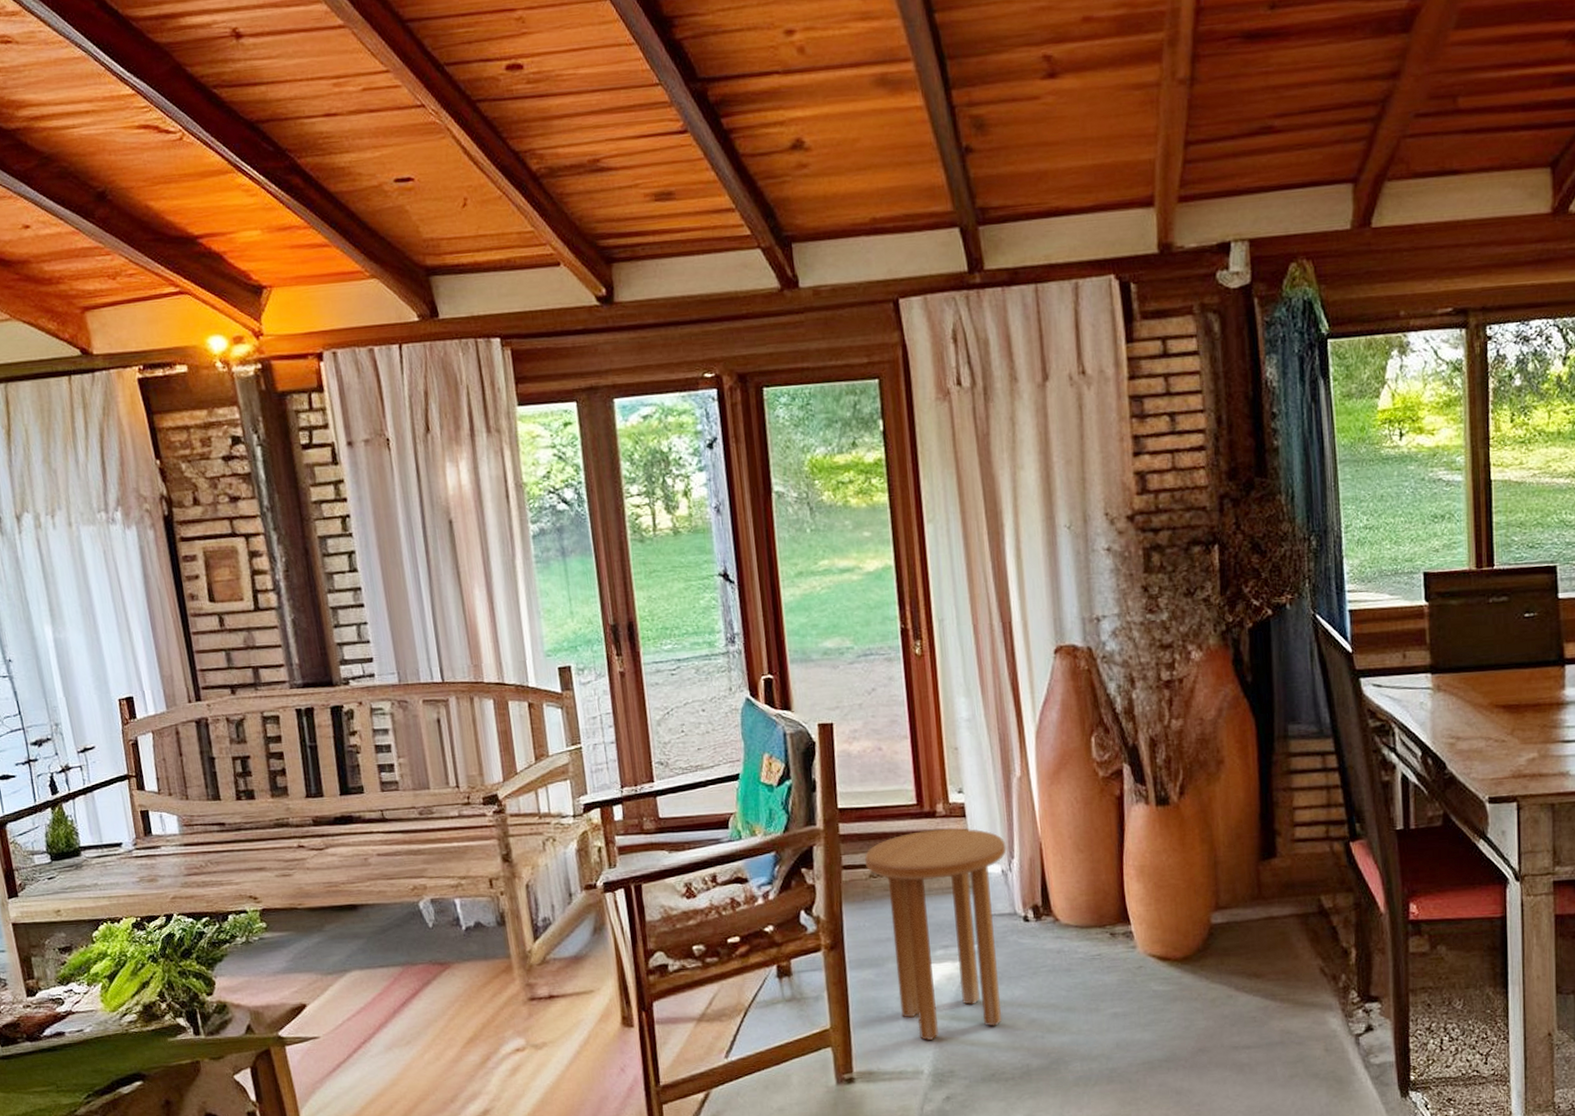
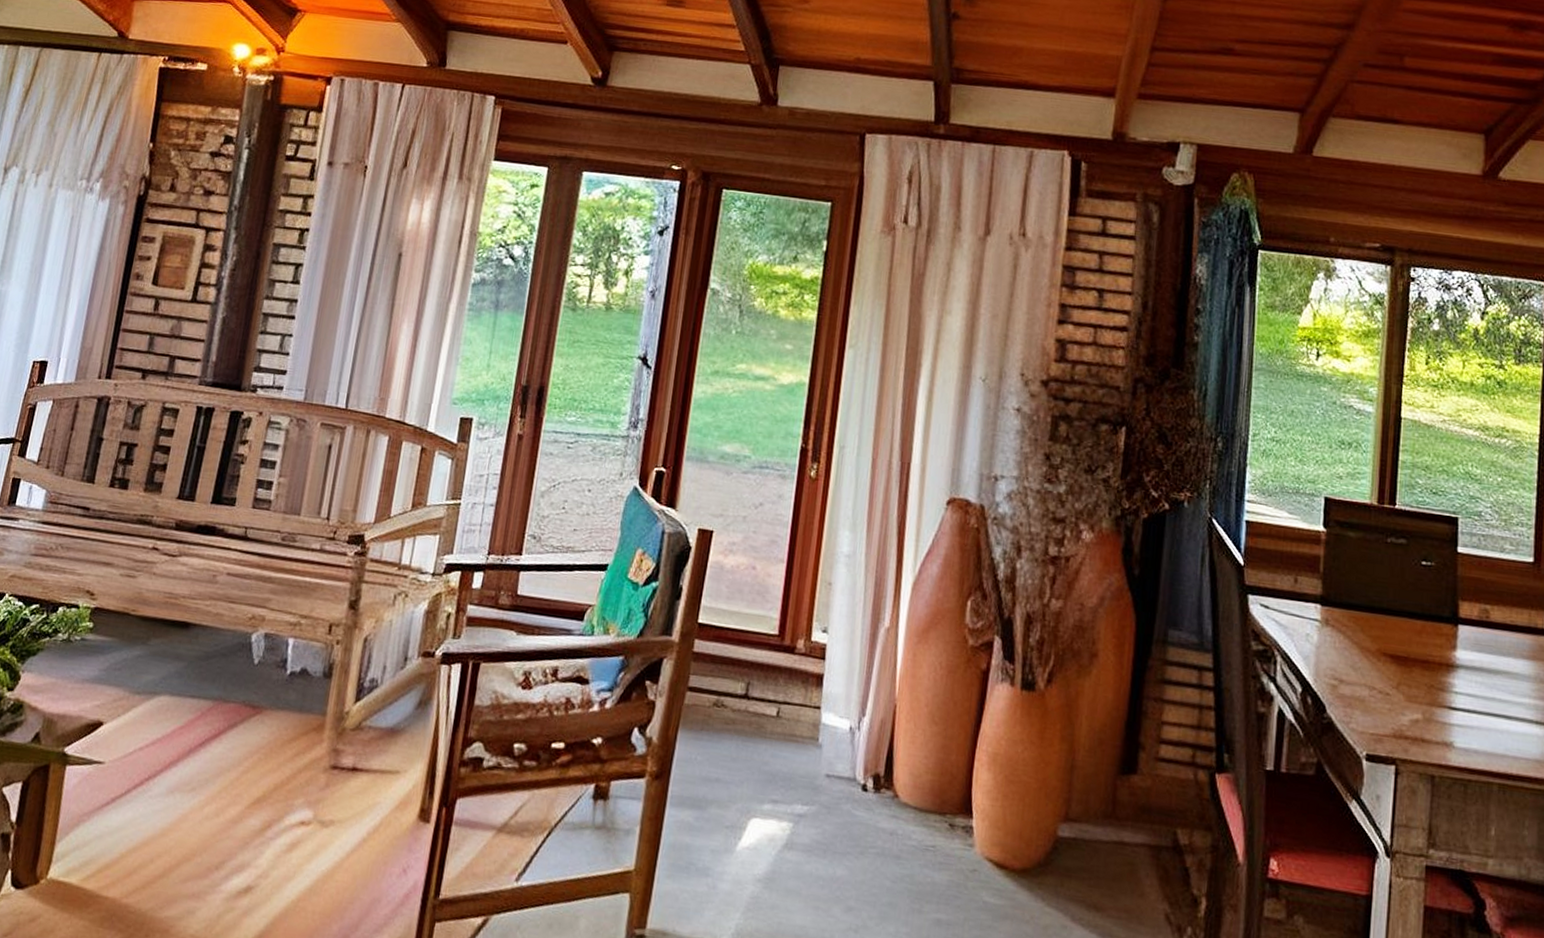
side table: present [864,827,1007,1041] -> none [711,665,860,909]

